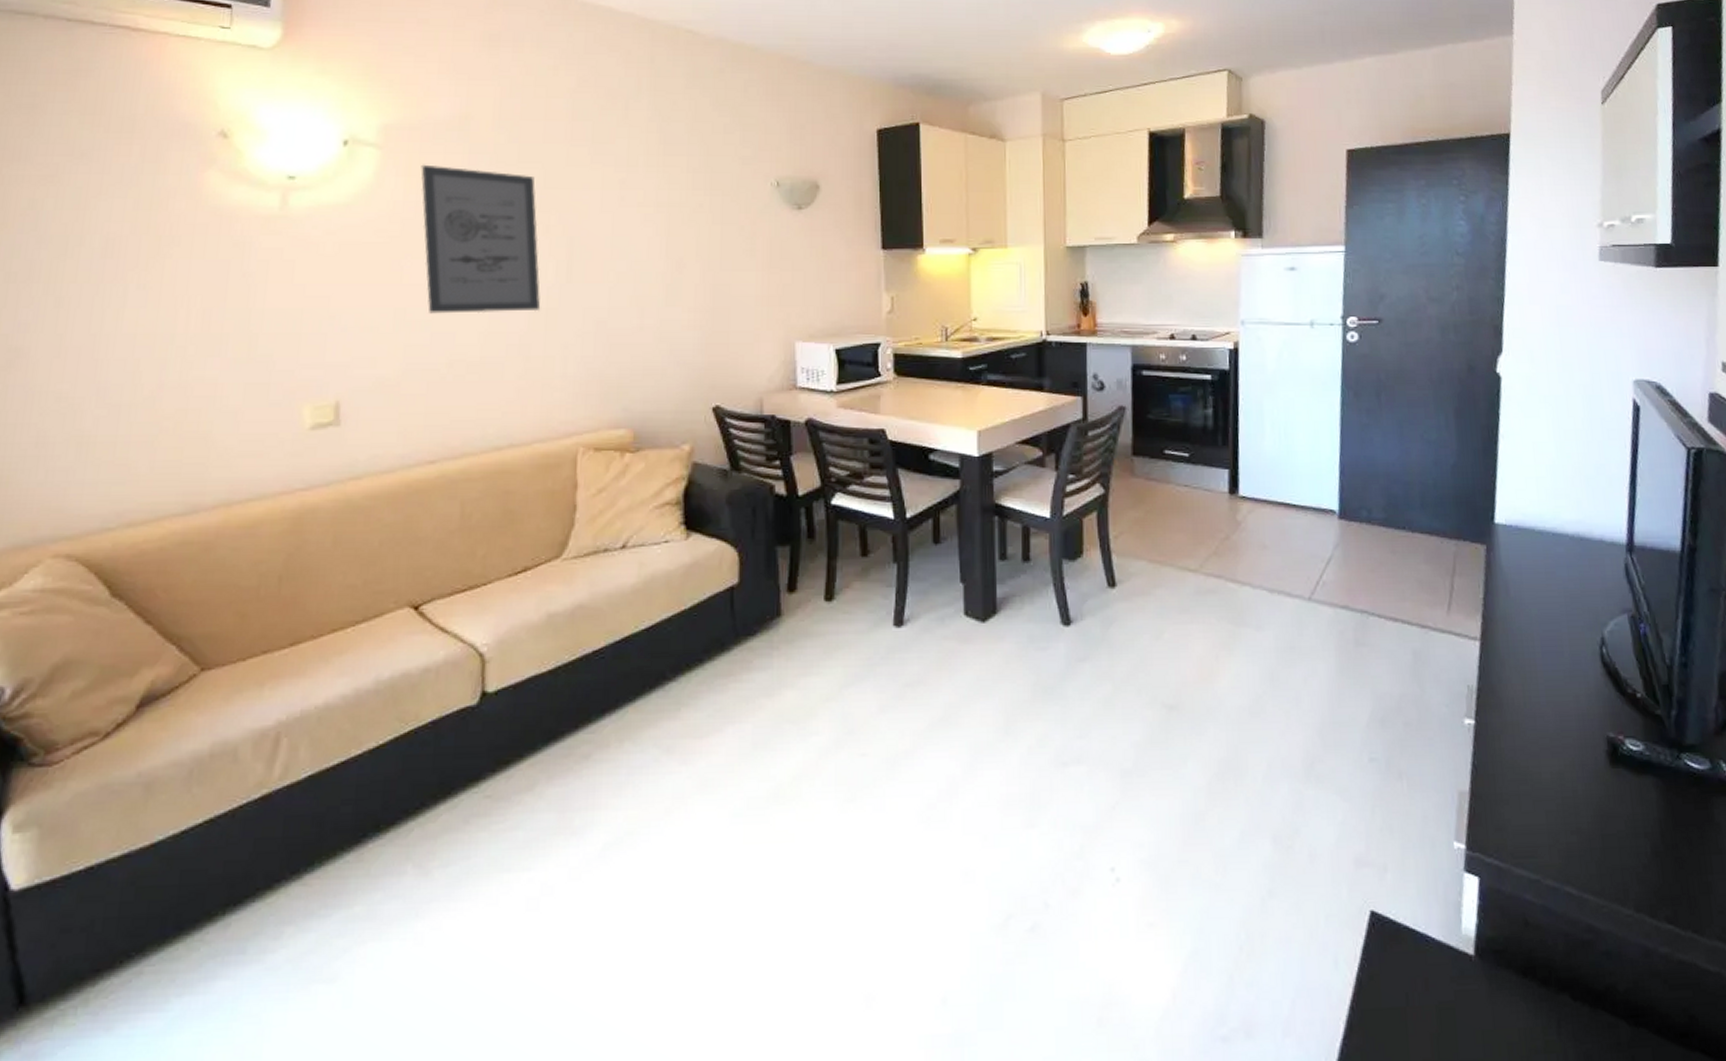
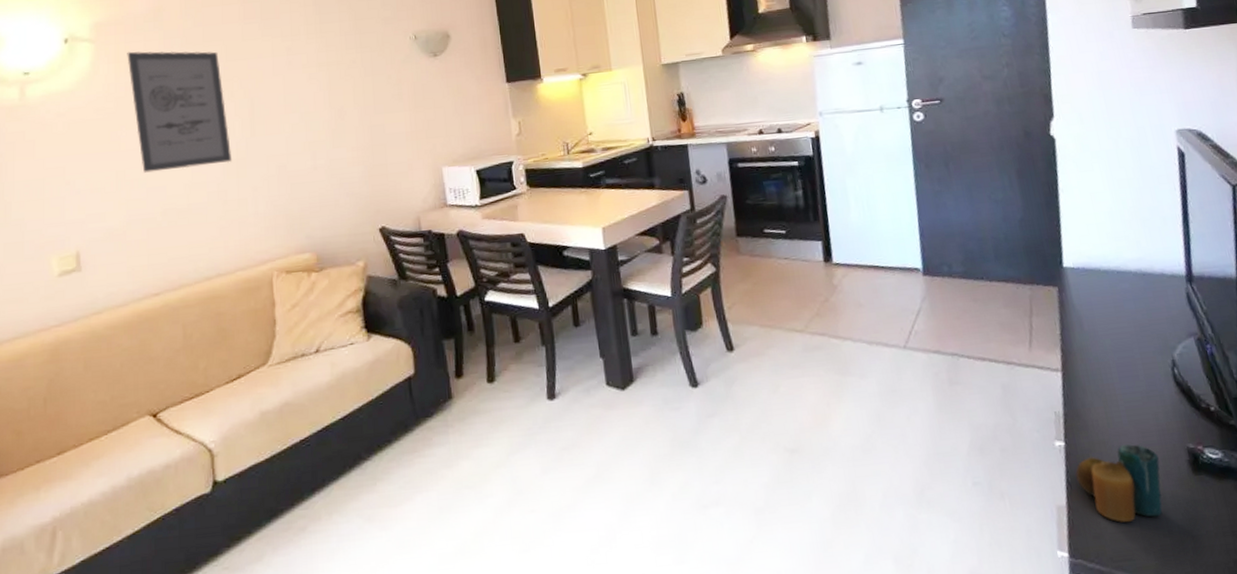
candle: none [1483,728,1576,814] -> present [1075,444,1163,522]

